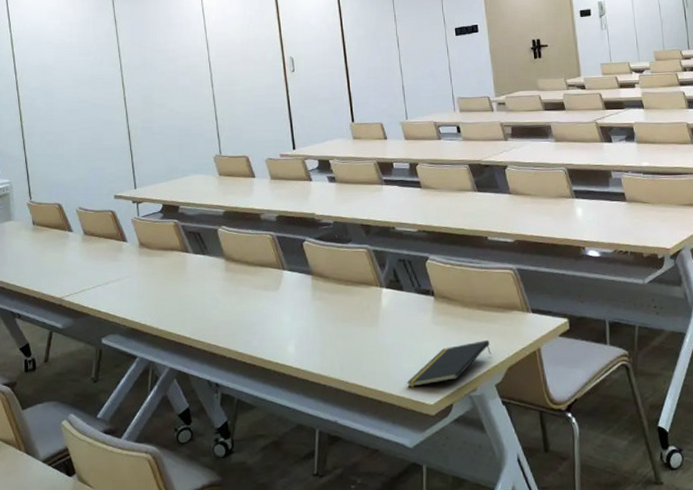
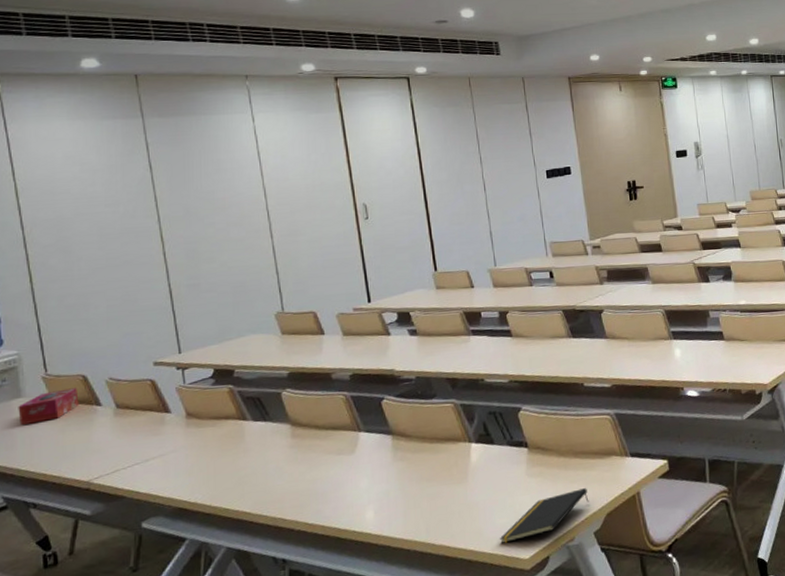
tissue box: none [9,215,55,245] -> present [18,388,79,426]

